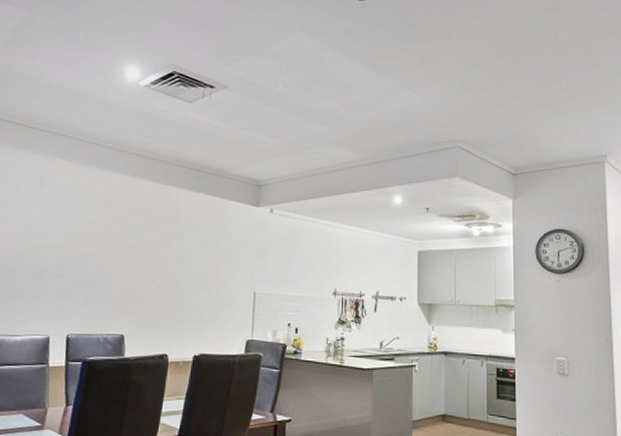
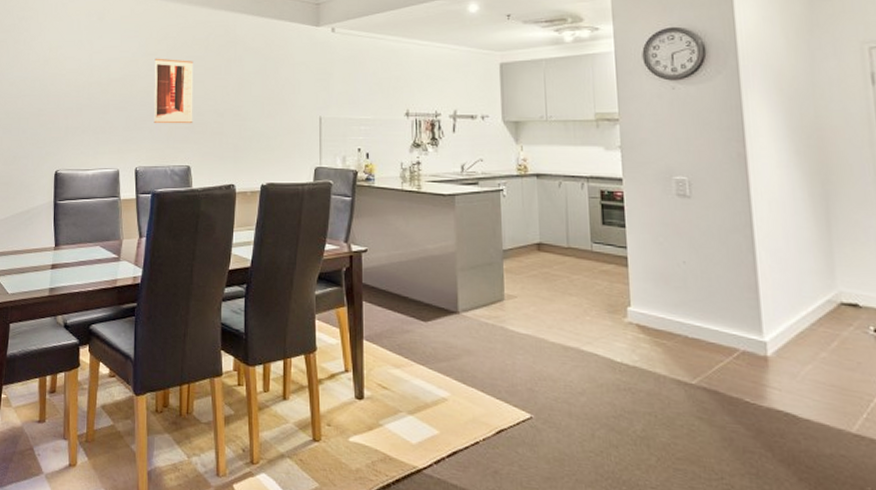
wall art: none [89,227,135,294] -> present [153,58,194,124]

